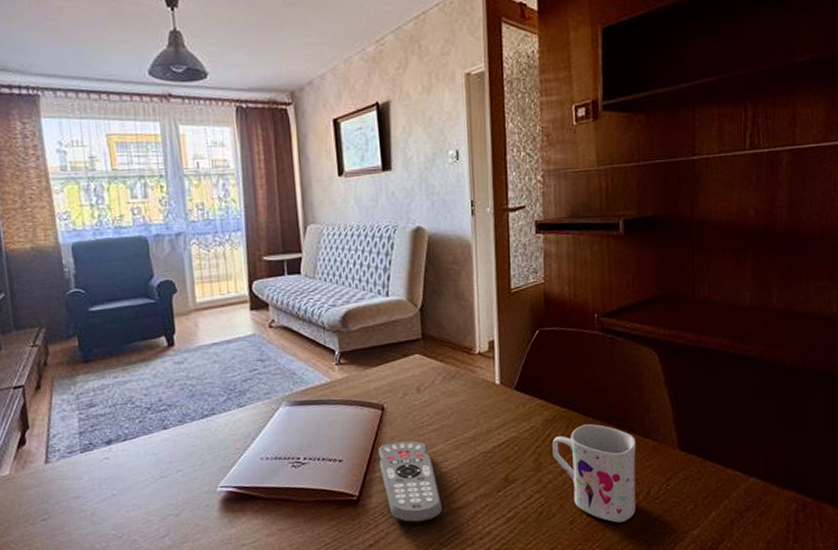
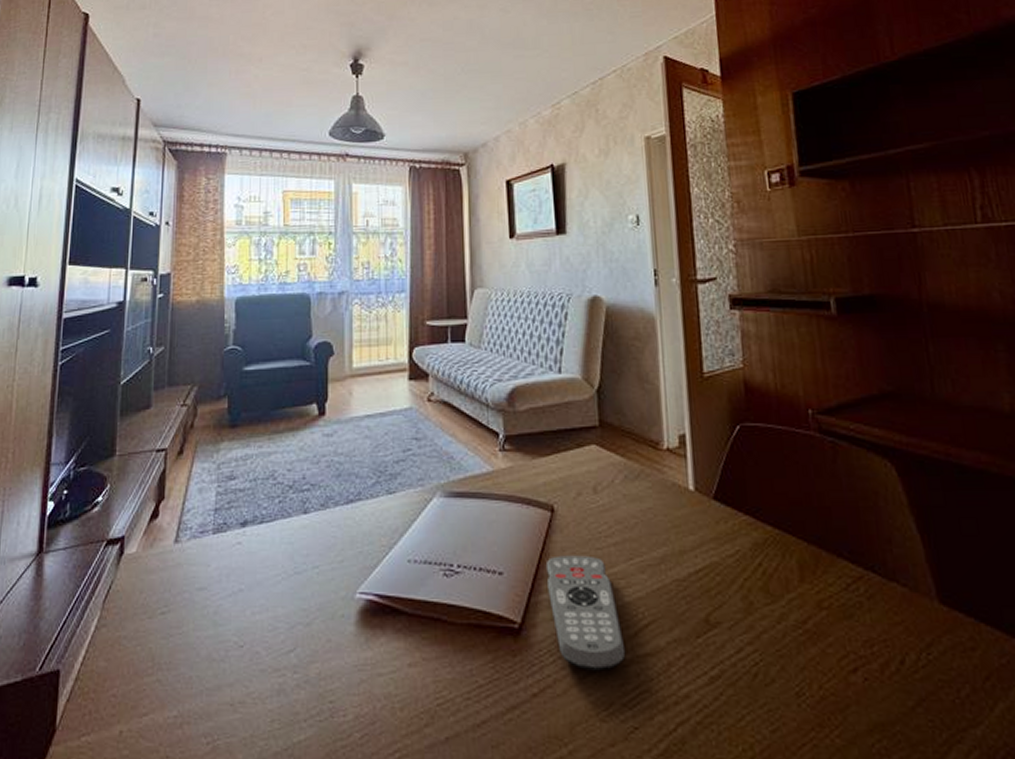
mug: present [552,424,636,523] -> none [765,555,887,702]

